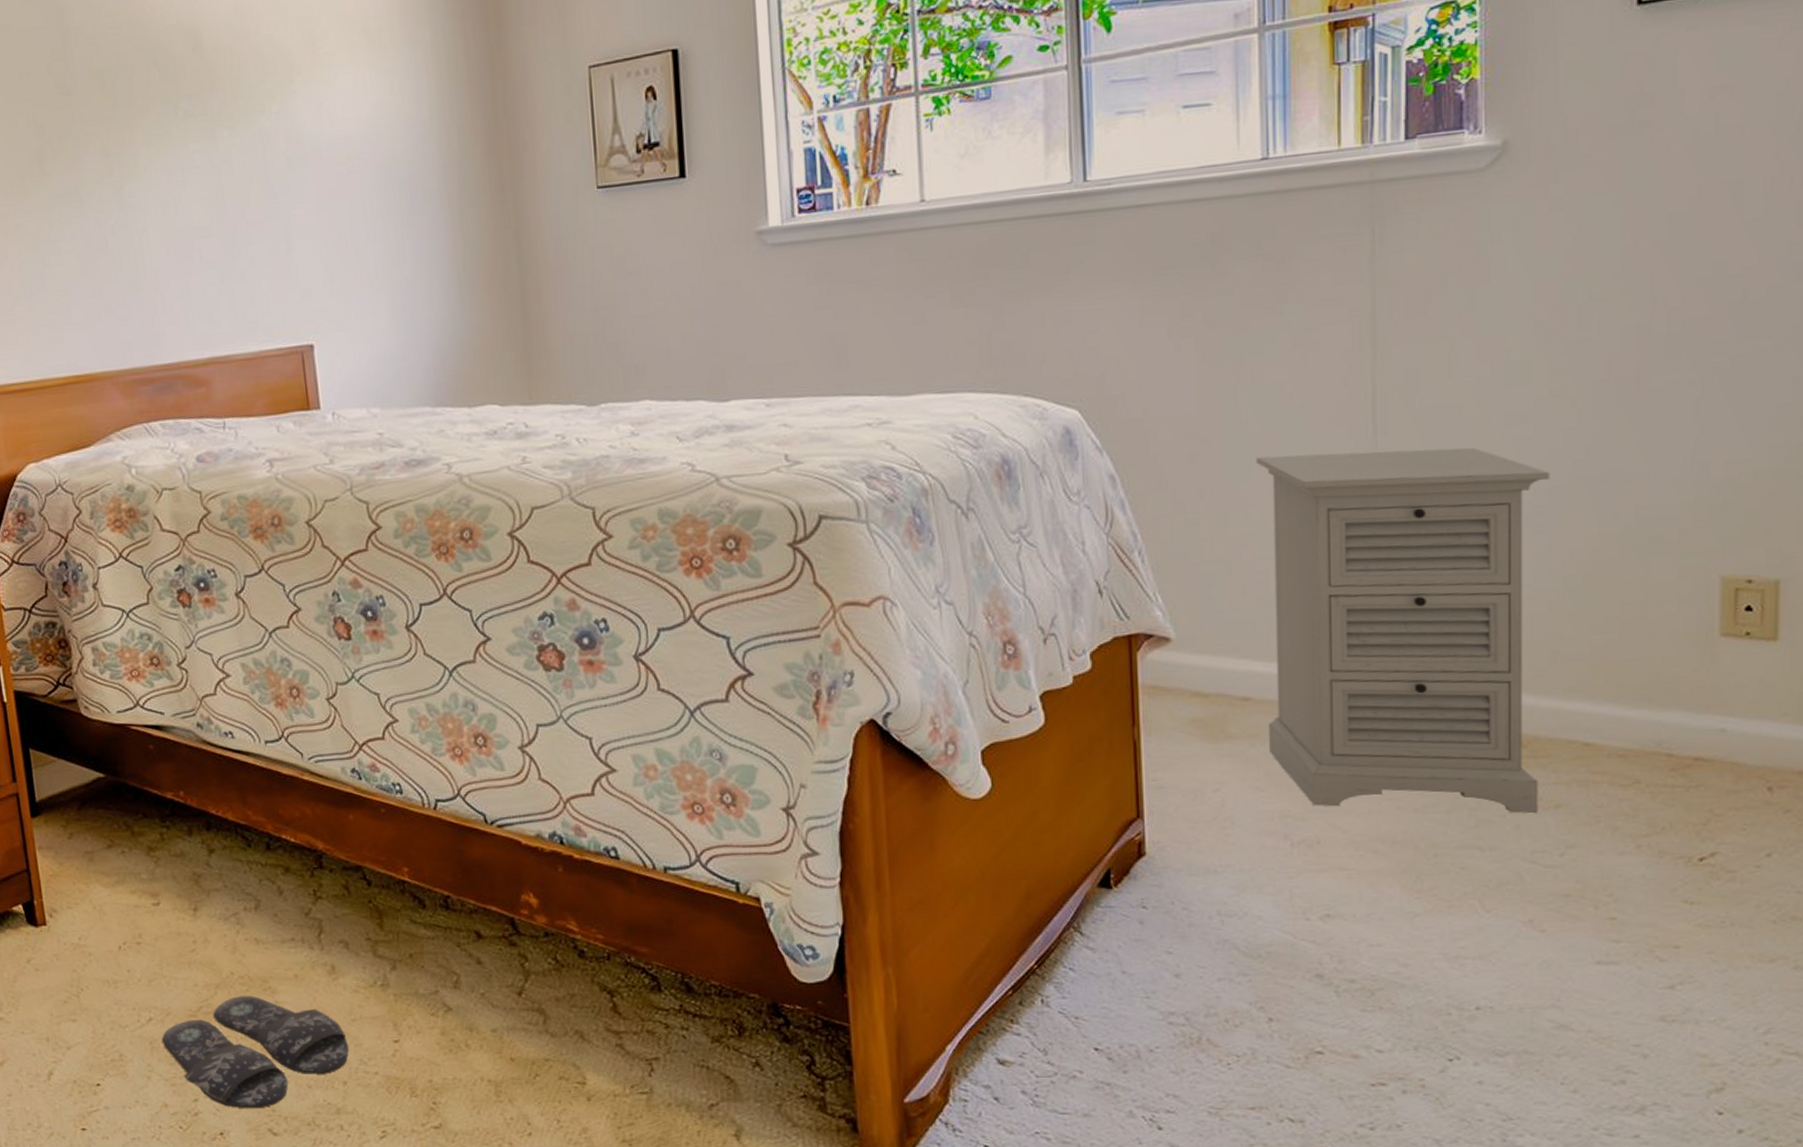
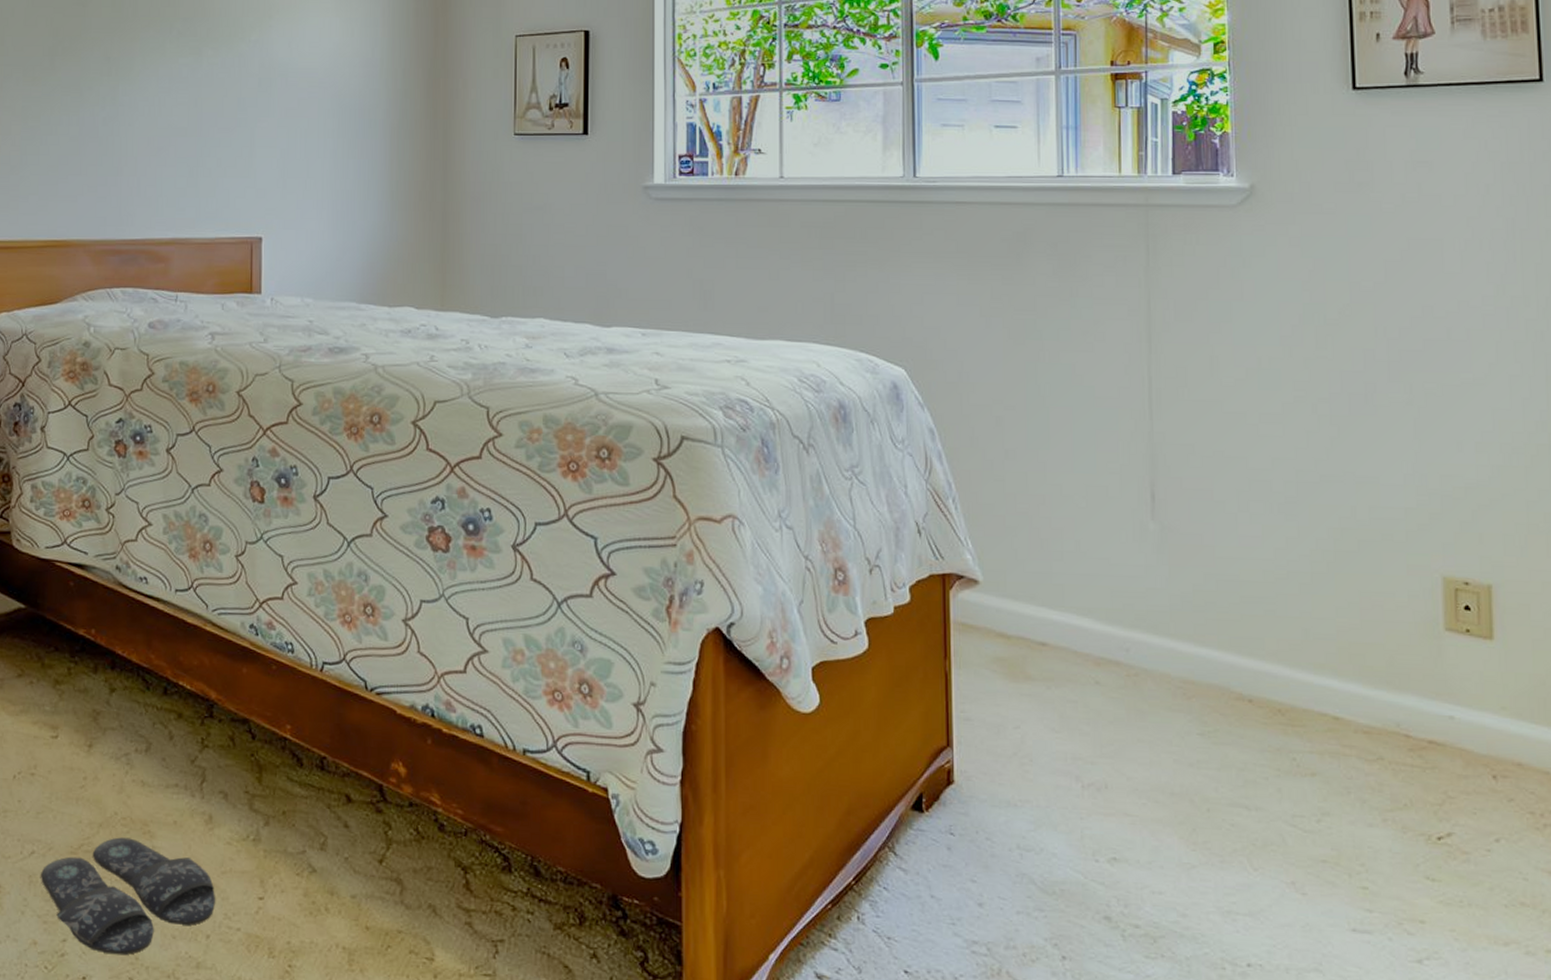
nightstand: present [1256,447,1550,814] -> none [1052,427,1297,780]

